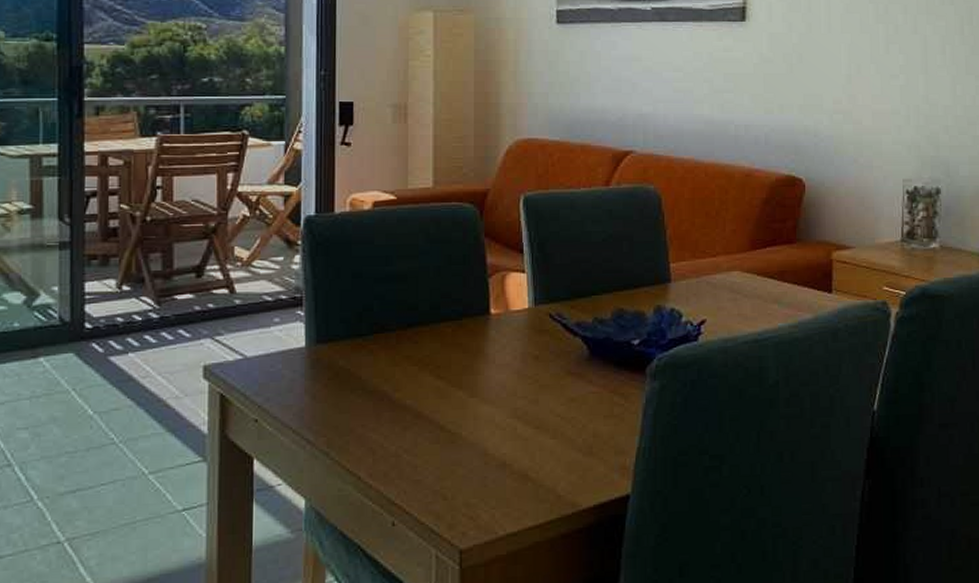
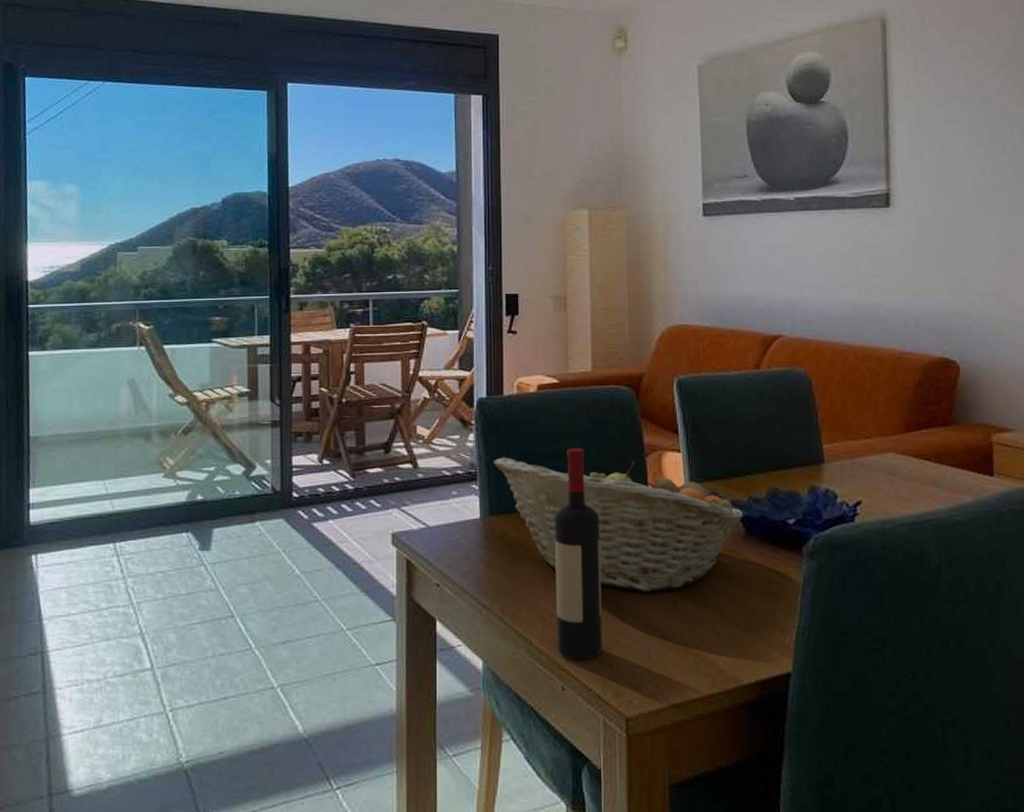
fruit basket: none [322,280,588,419] -> present [493,457,744,591]
wine bottle: none [387,269,438,494] -> present [554,447,603,661]

